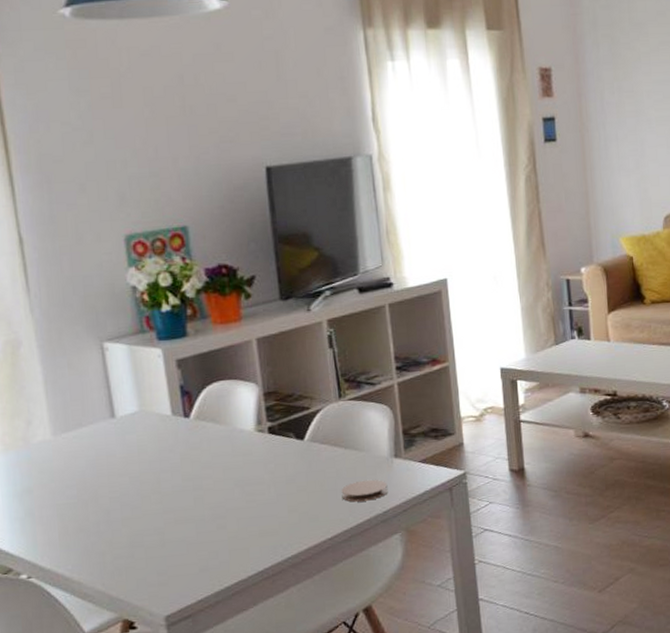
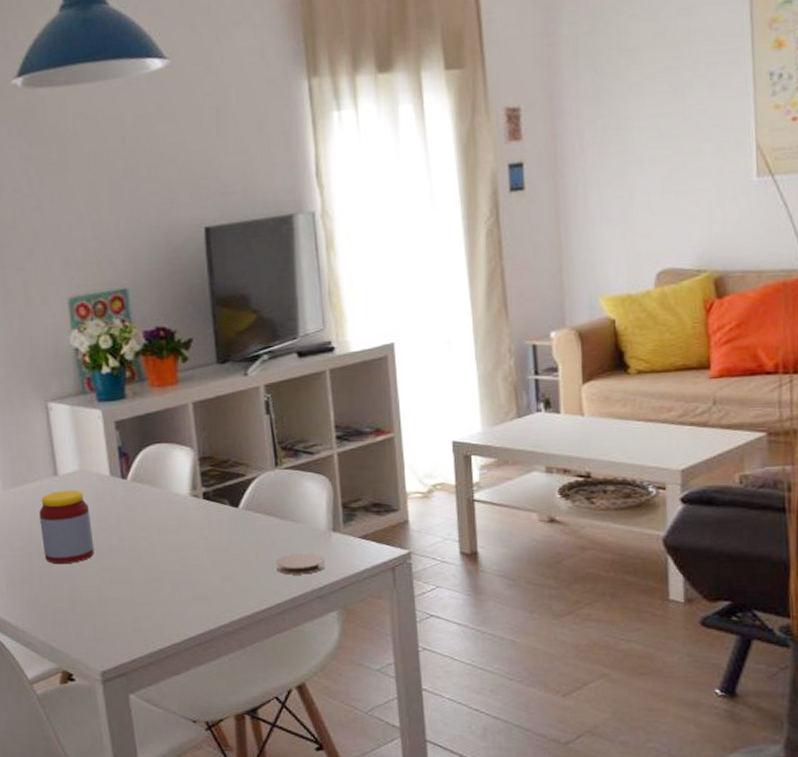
jar: none [95,431,156,510] -> present [39,490,95,565]

